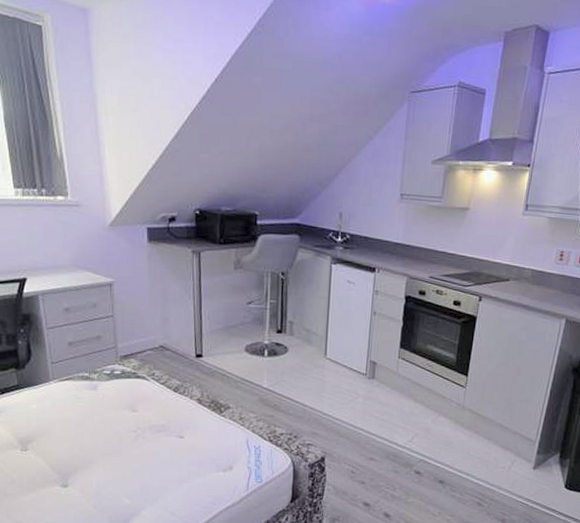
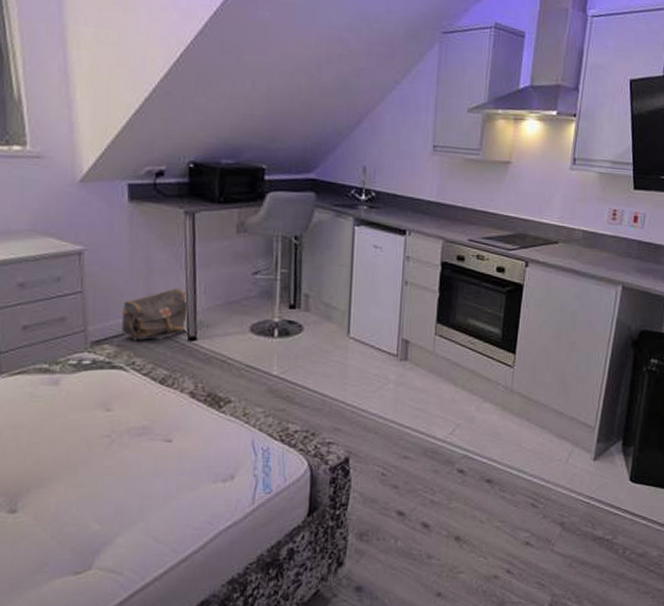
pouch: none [143,314,196,357] -> present [121,287,189,341]

